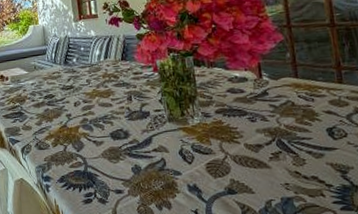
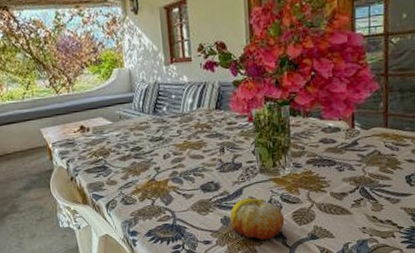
fruit: none [141,147,198,192] -> present [230,198,285,240]

